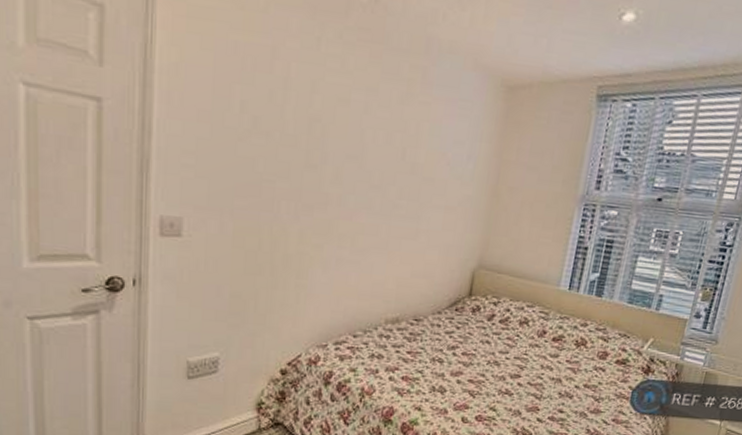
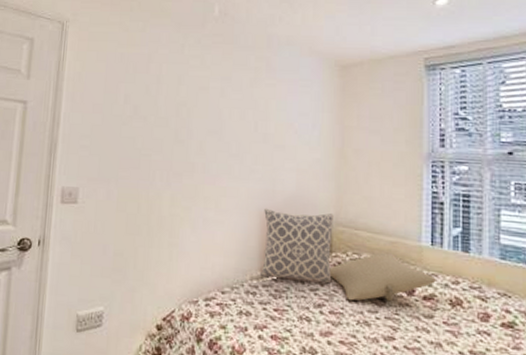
pillow: none [396,248,478,327] -> present [260,208,334,284]
pillow: none [466,296,567,343] -> present [329,252,436,302]

